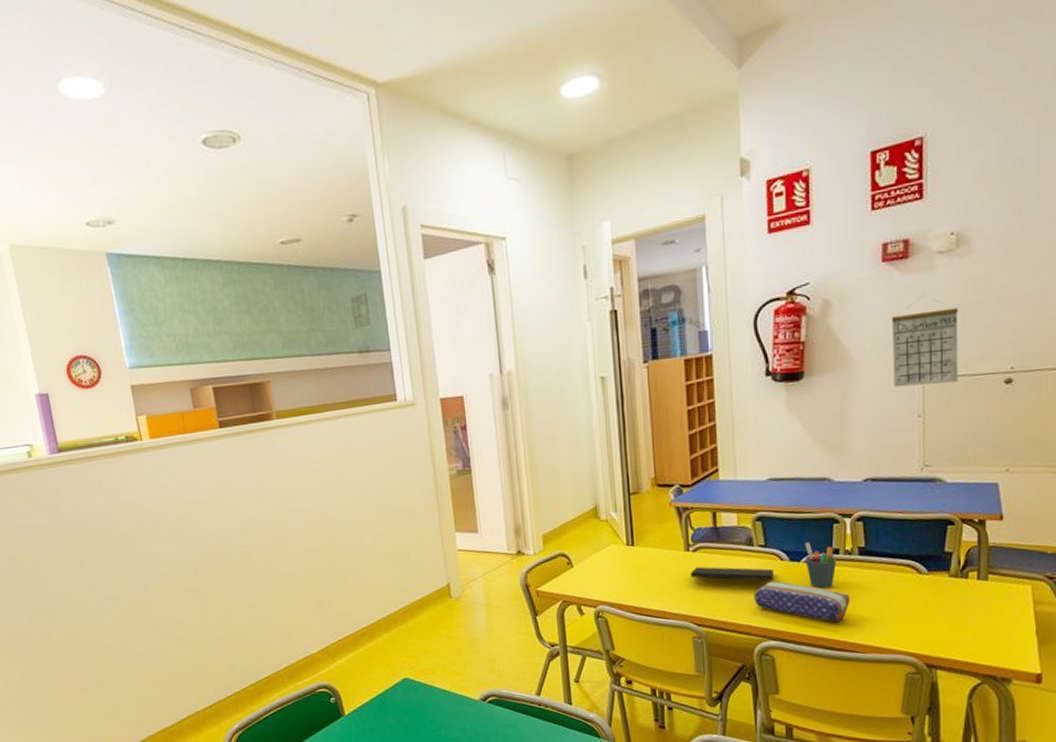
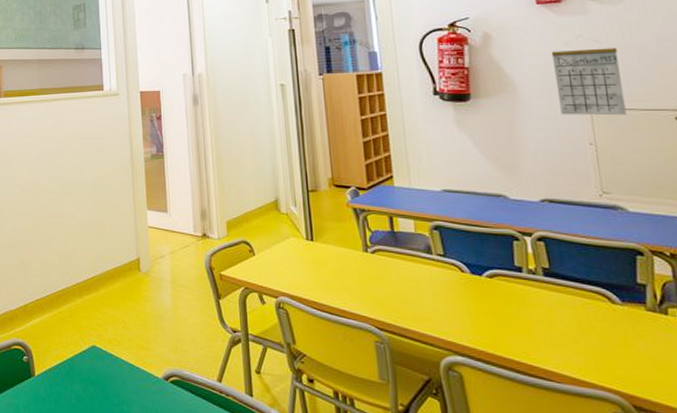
notepad: present [691,566,775,581] -> none [370,268,456,292]
pencil case: present [754,581,851,622] -> none [436,292,540,345]
pen holder: present [805,542,837,588] -> none [485,256,521,306]

